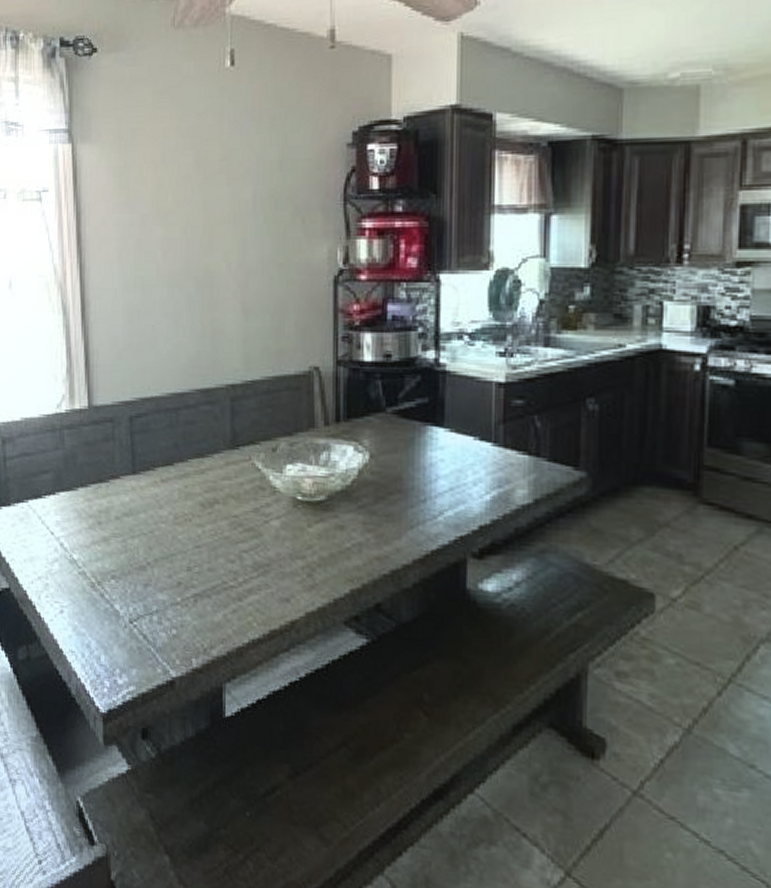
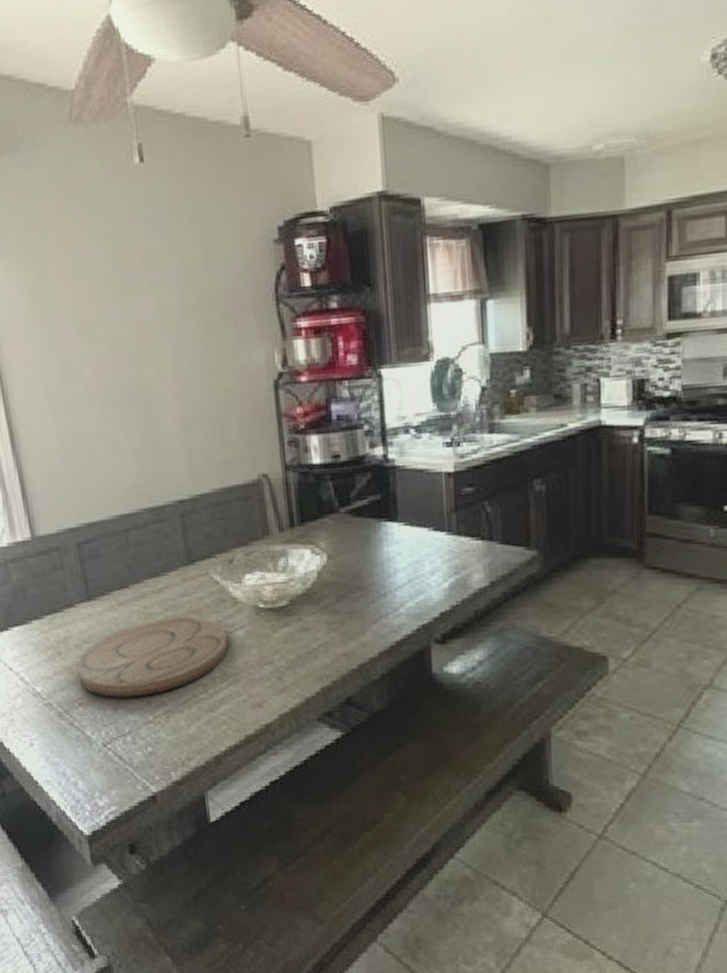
cutting board: none [114,499,262,577] -> present [76,617,228,698]

